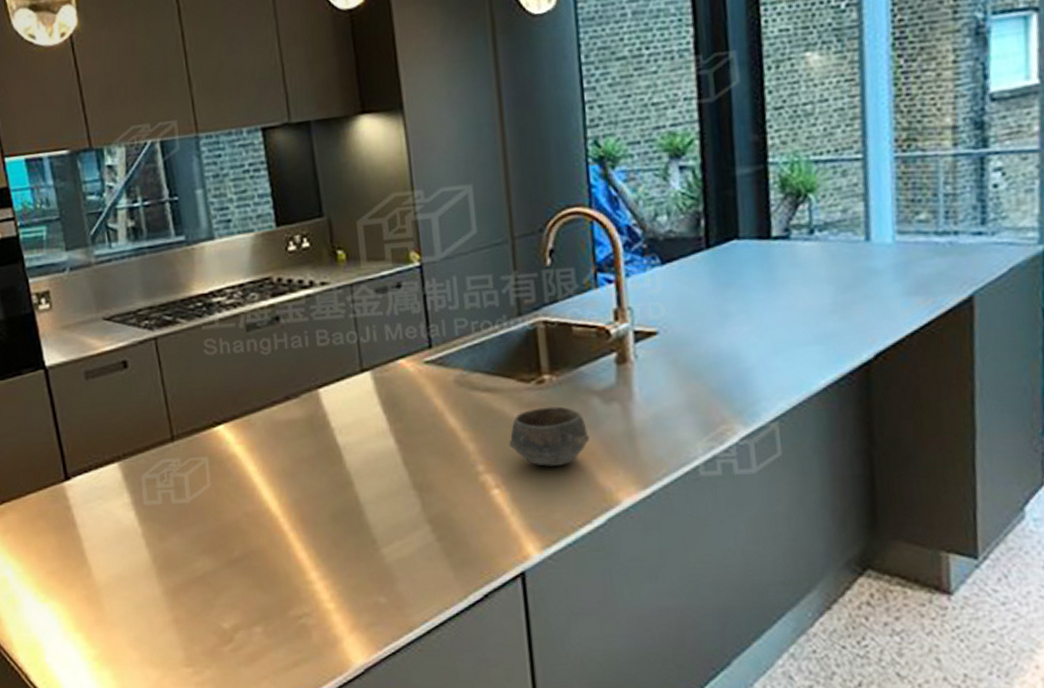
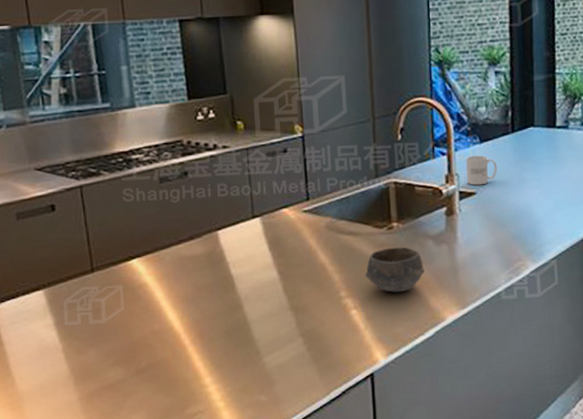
mug: none [642,281,687,323] -> present [466,155,497,186]

